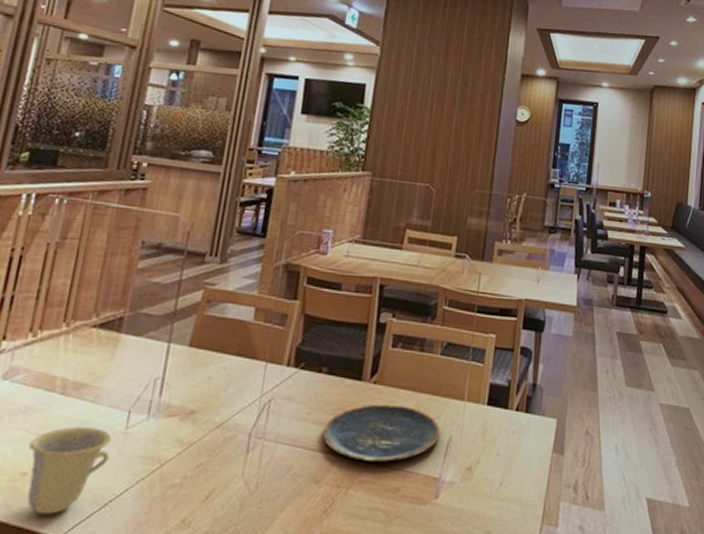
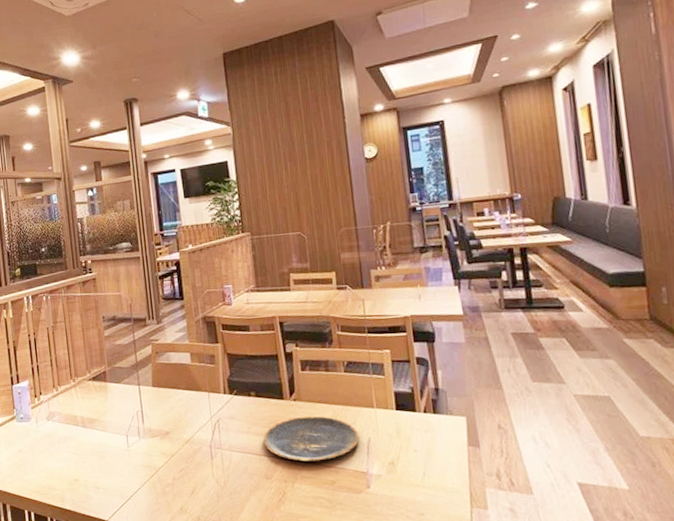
cup: present [27,427,112,515] -> none [73,448,123,506]

